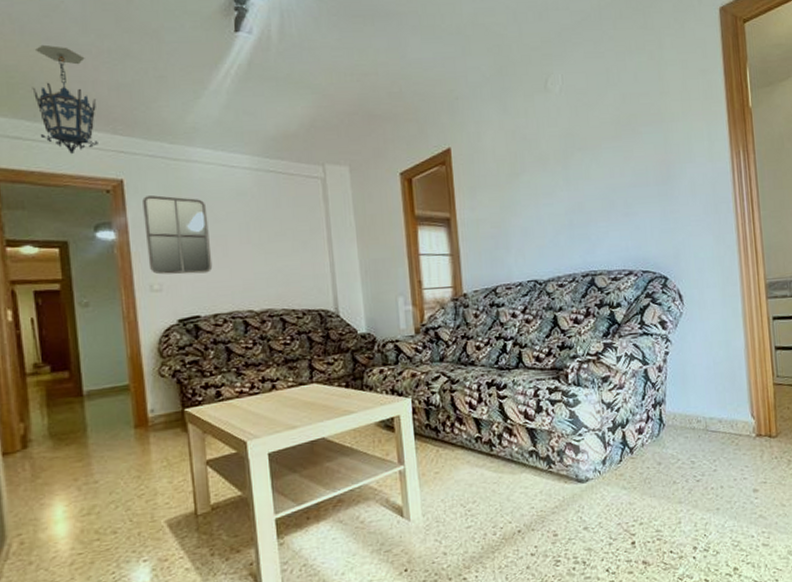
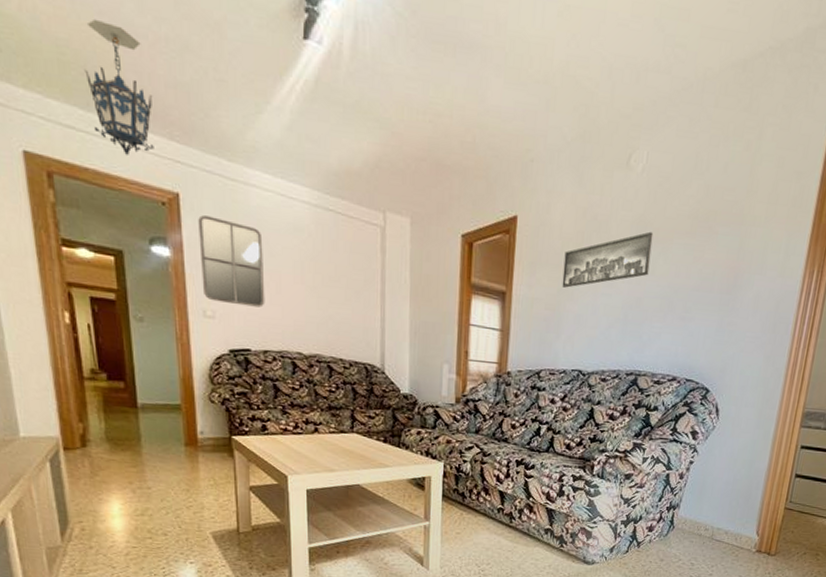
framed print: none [501,141,585,205] -> present [562,231,654,288]

